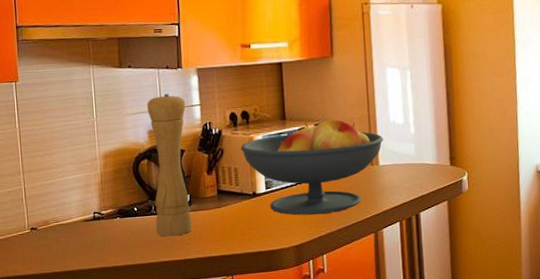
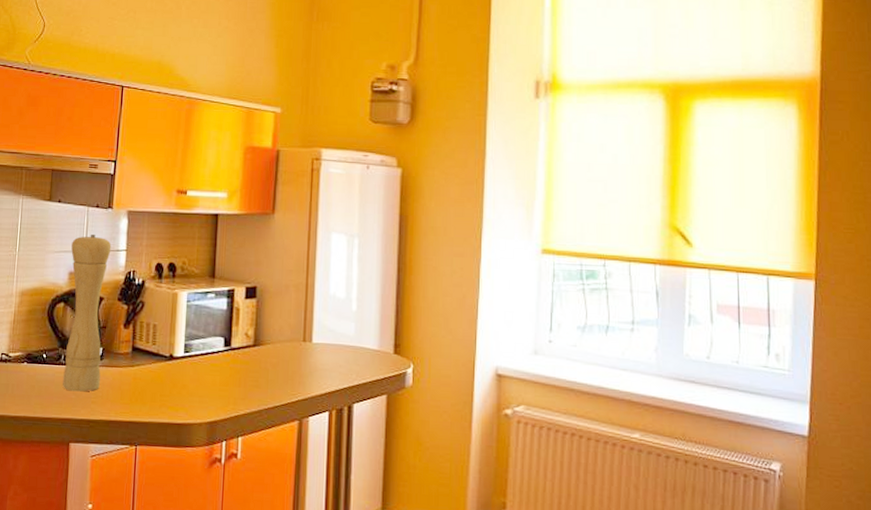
fruit bowl: present [240,120,384,215] -> none [162,283,321,390]

